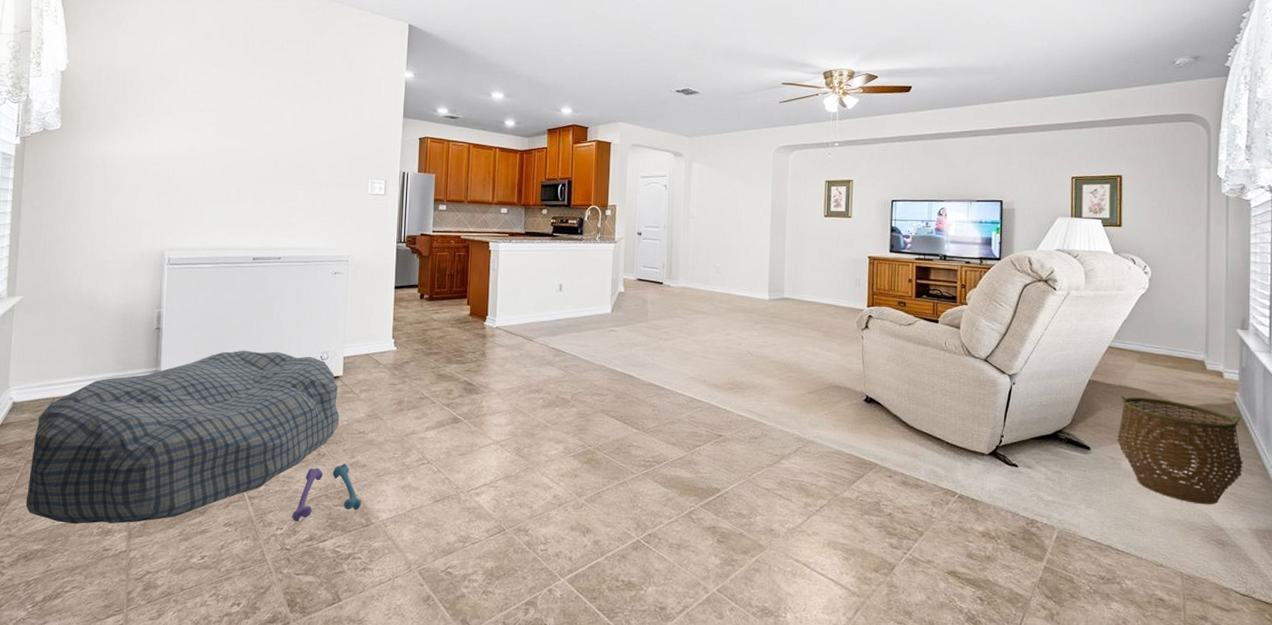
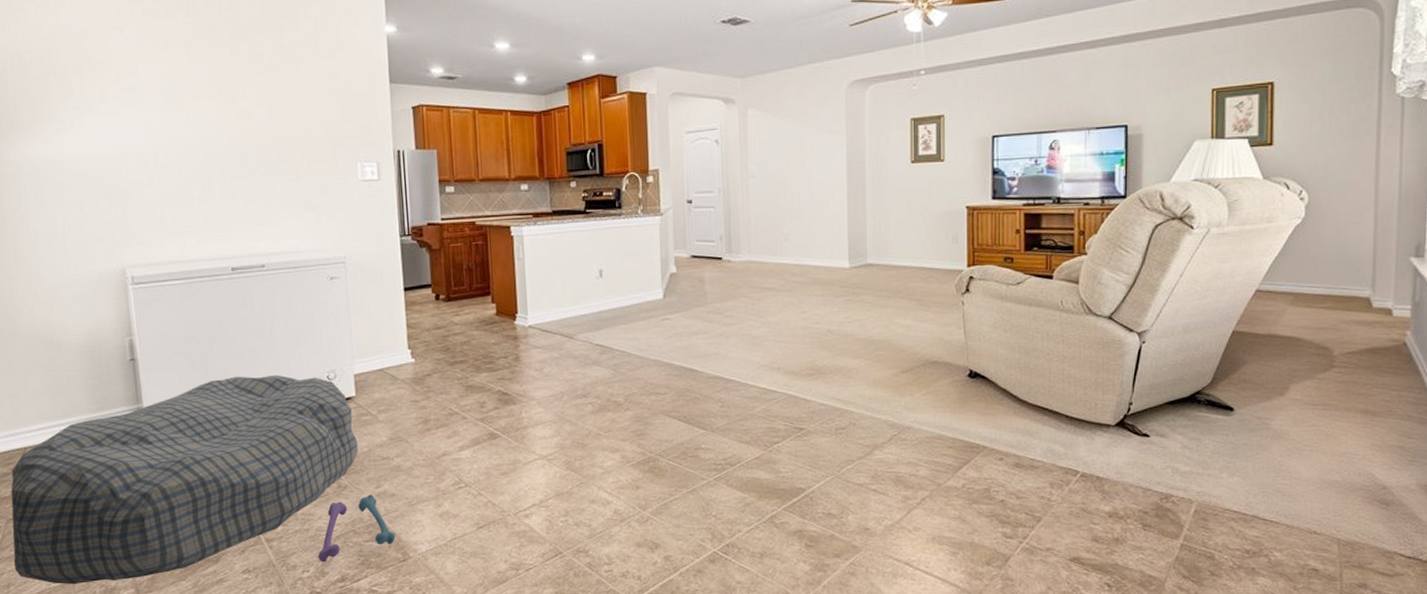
basket: present [1116,395,1243,505] -> none [1265,345,1413,462]

